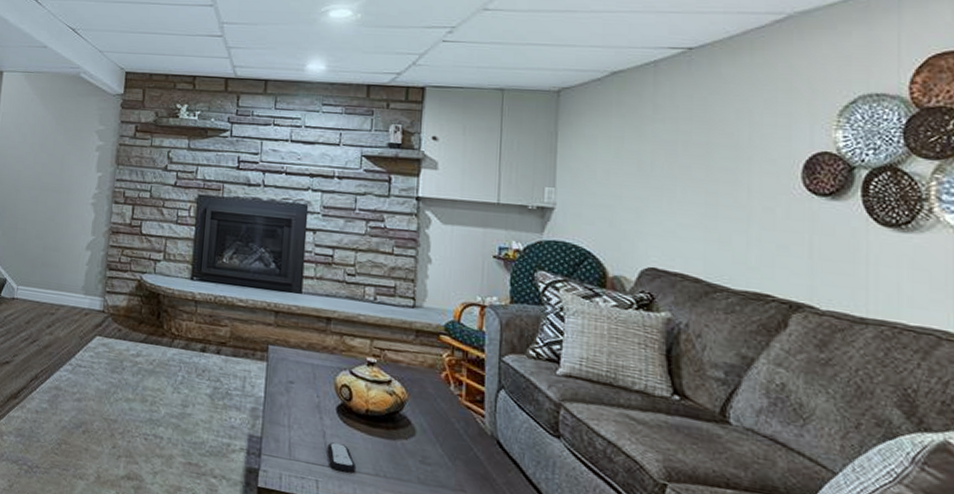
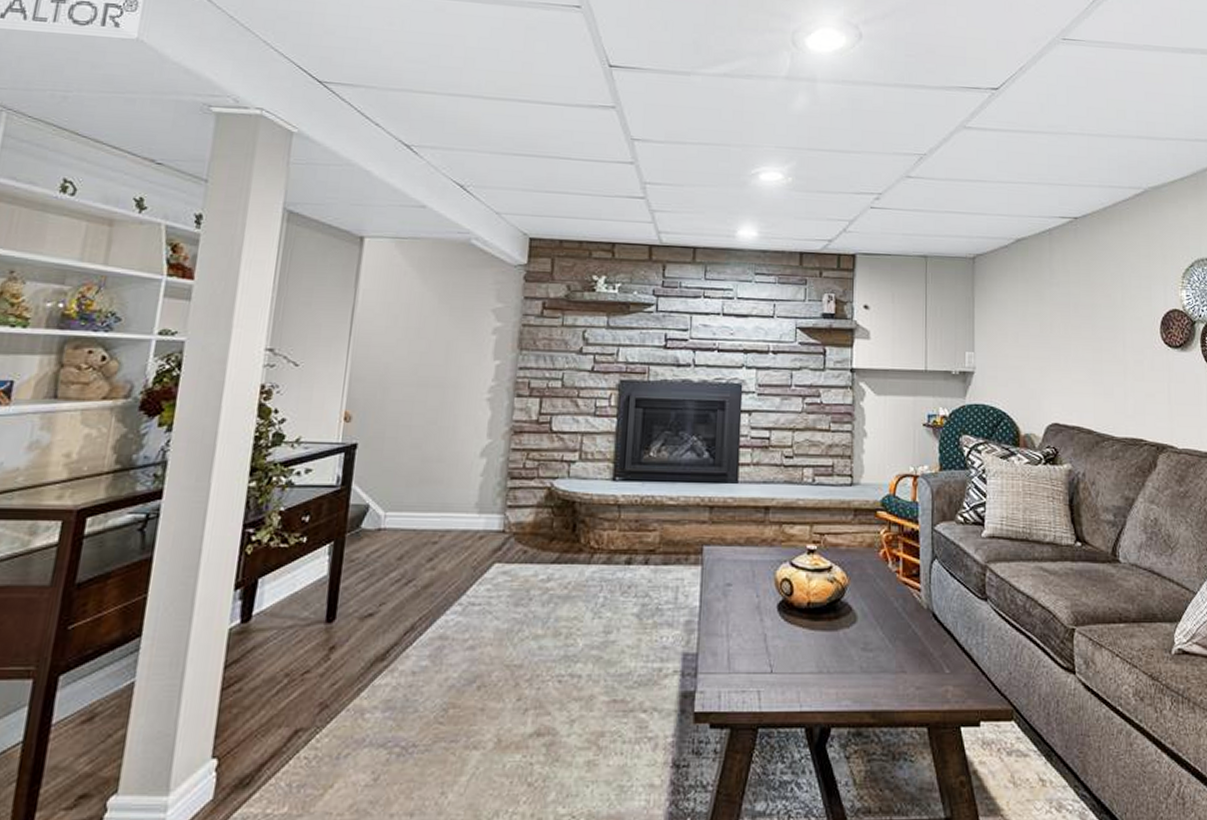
remote control: present [327,442,357,473] -> none [769,645,800,676]

